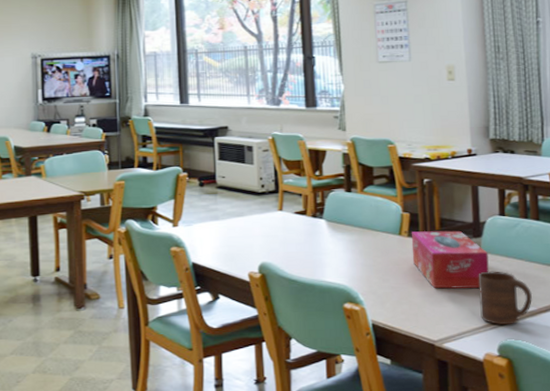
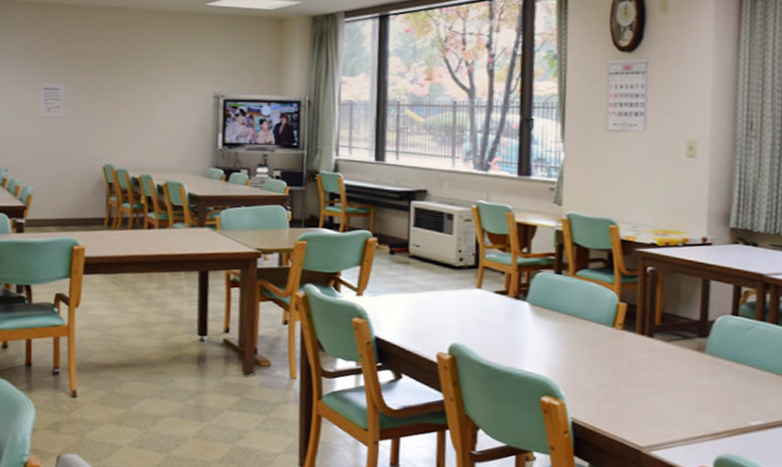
tissue box: present [411,230,489,289] -> none [625,324,714,395]
cup: present [478,271,533,326] -> none [698,376,762,438]

